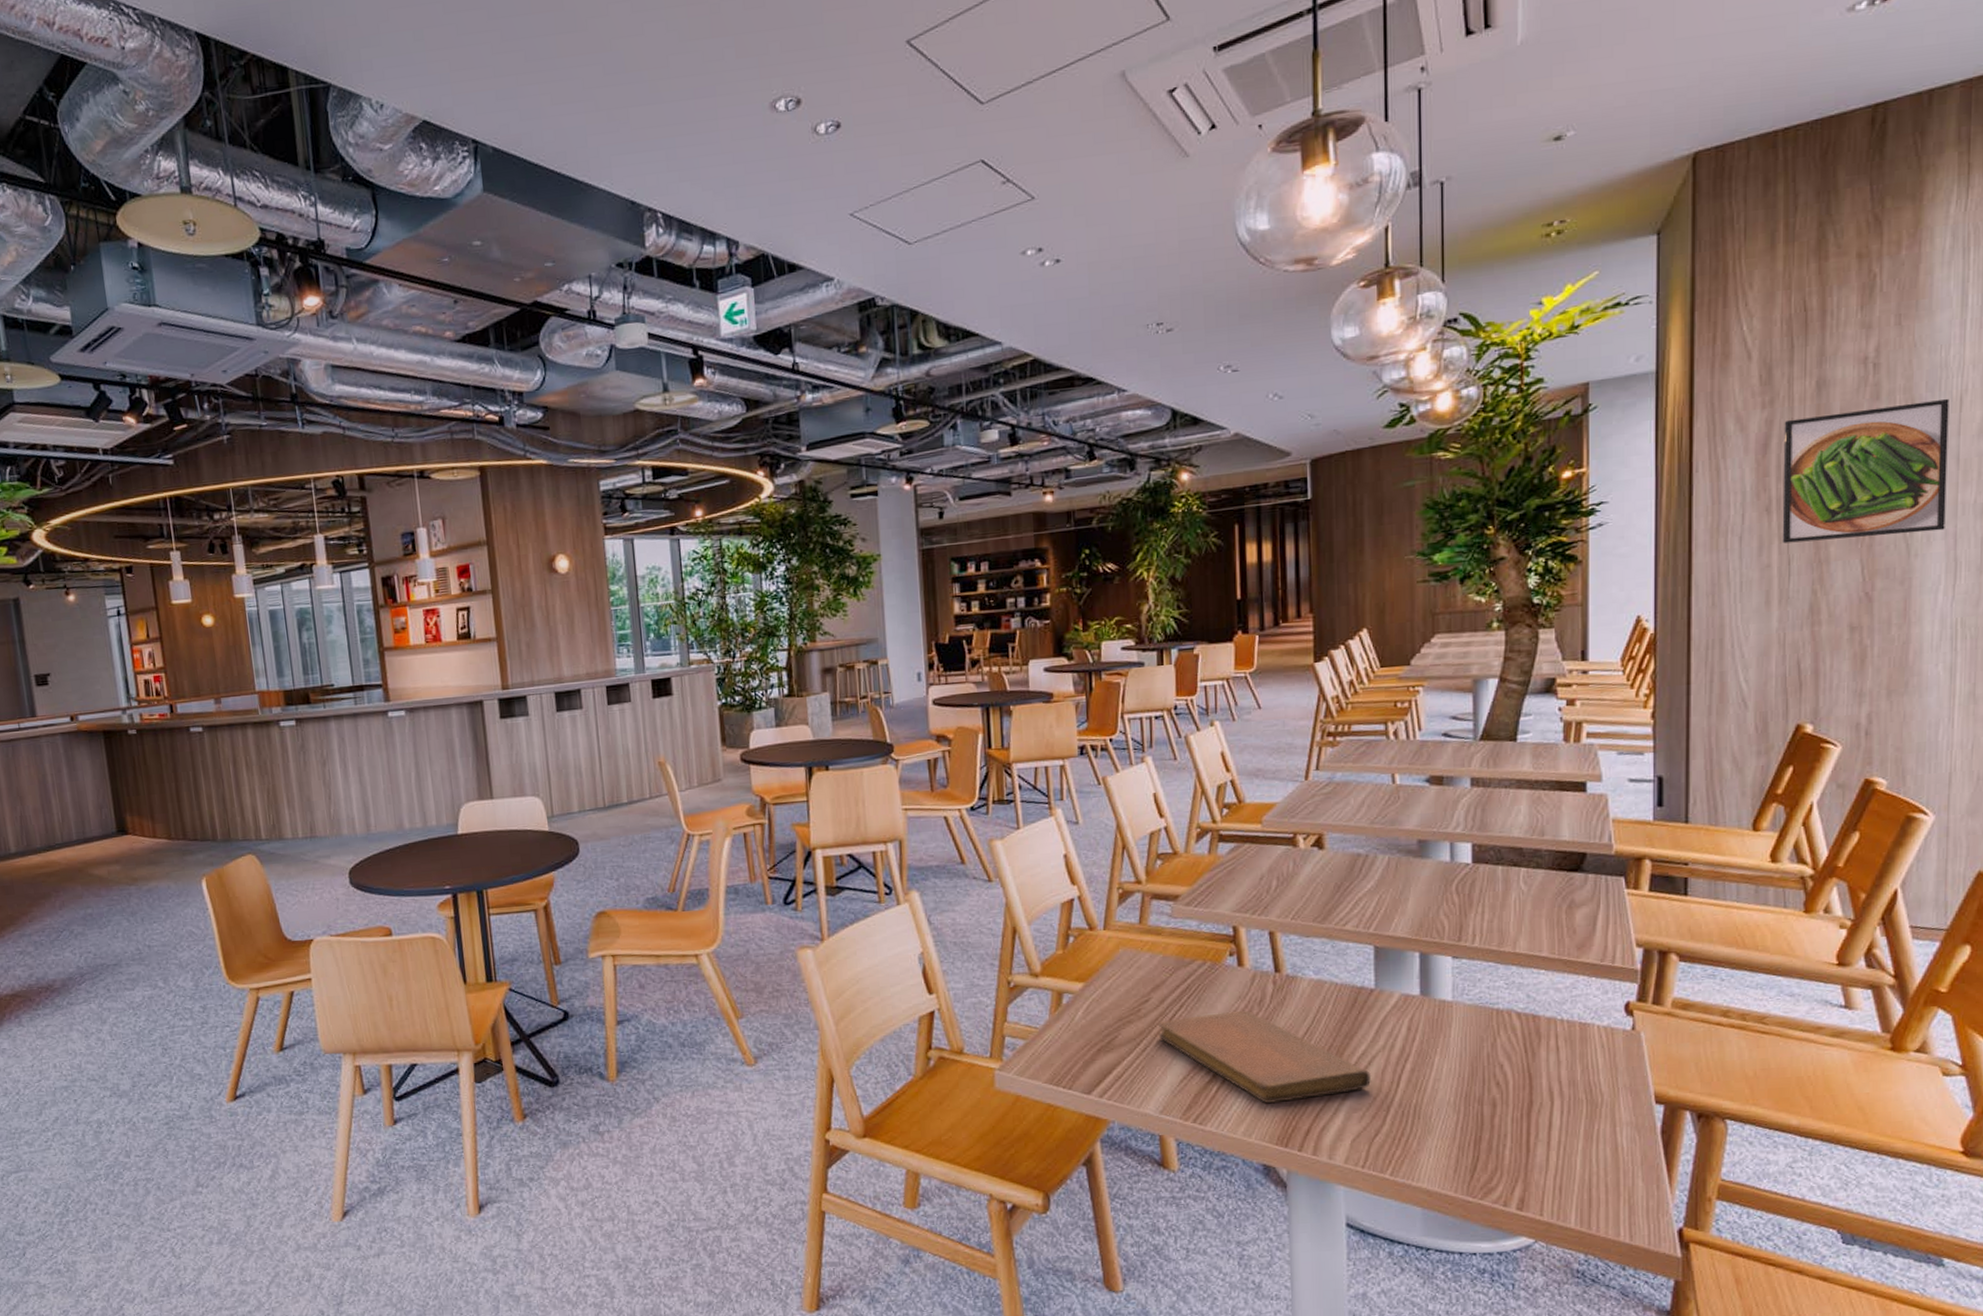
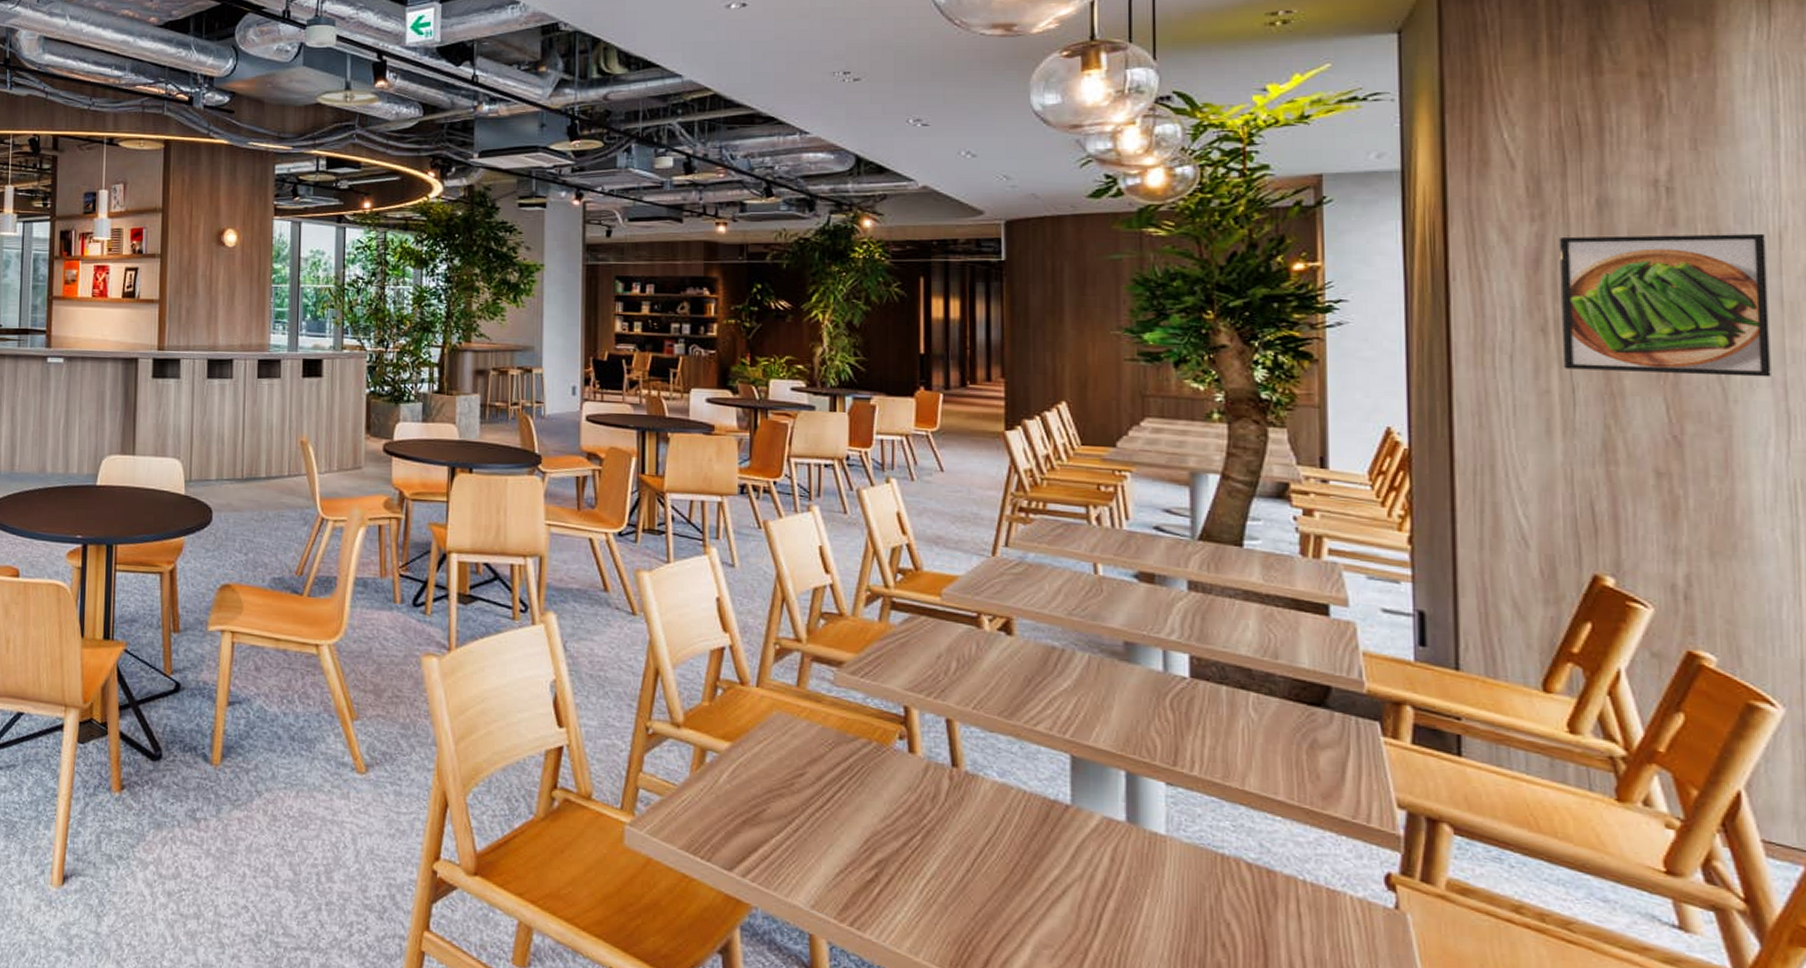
notebook: present [1159,1010,1372,1104] -> none [814,800,1066,924]

